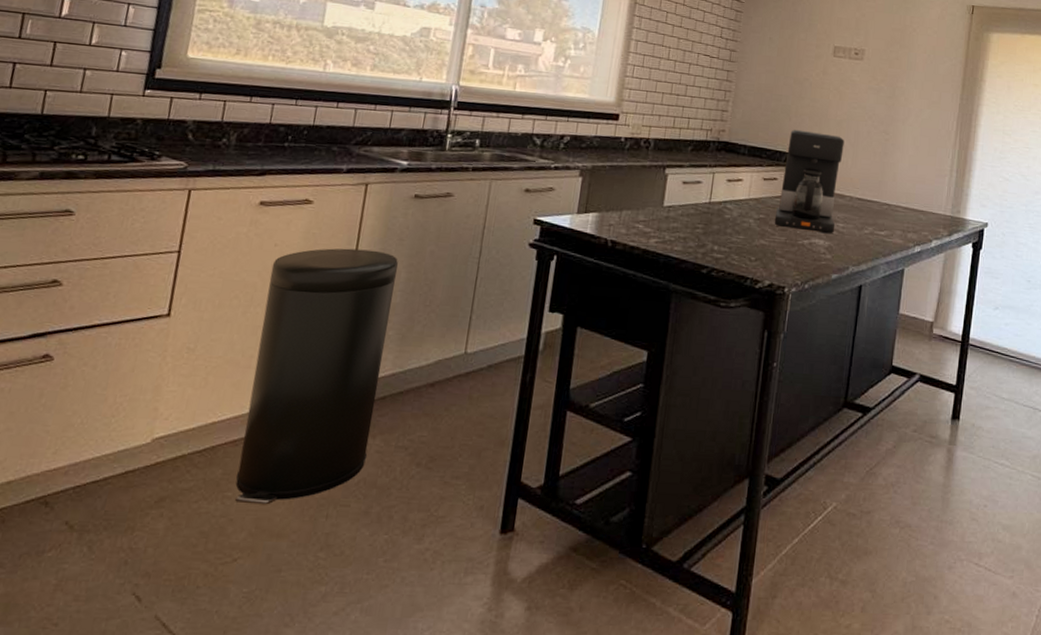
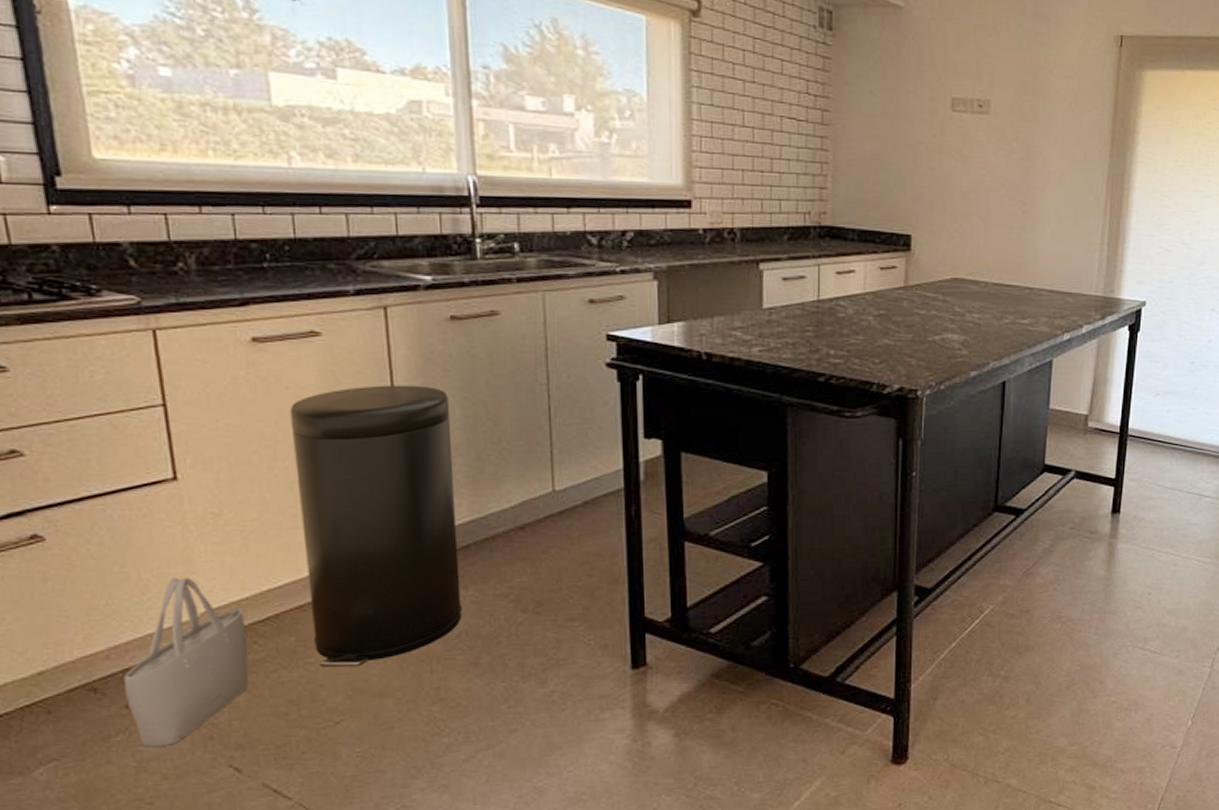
shopping bag: none [67,403,187,566] -> present [124,577,249,747]
coffee maker: present [774,129,845,234] -> none [898,206,973,327]

